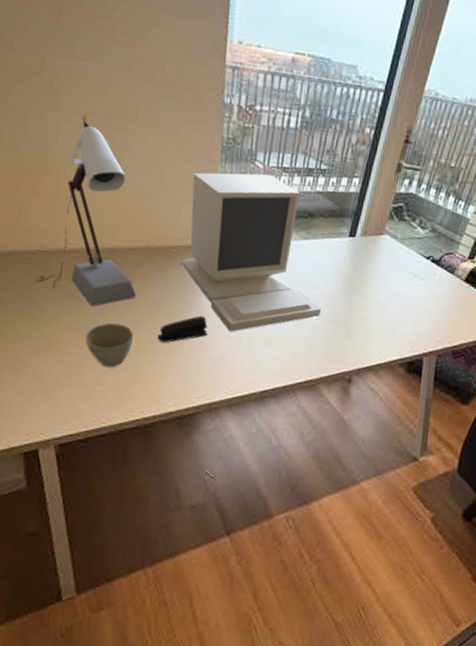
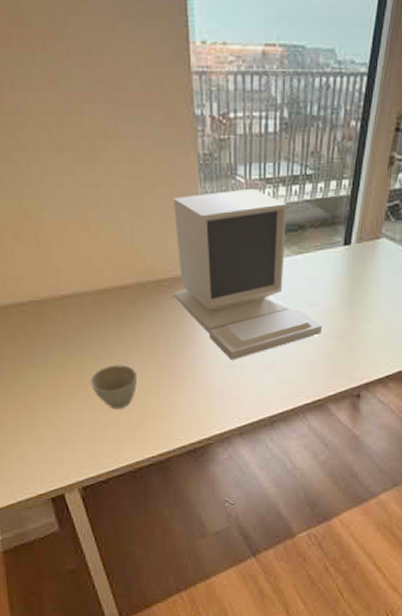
desk lamp: present [35,115,136,306] -> none [33,151,134,350]
stapler: present [157,315,208,343] -> none [160,347,210,379]

